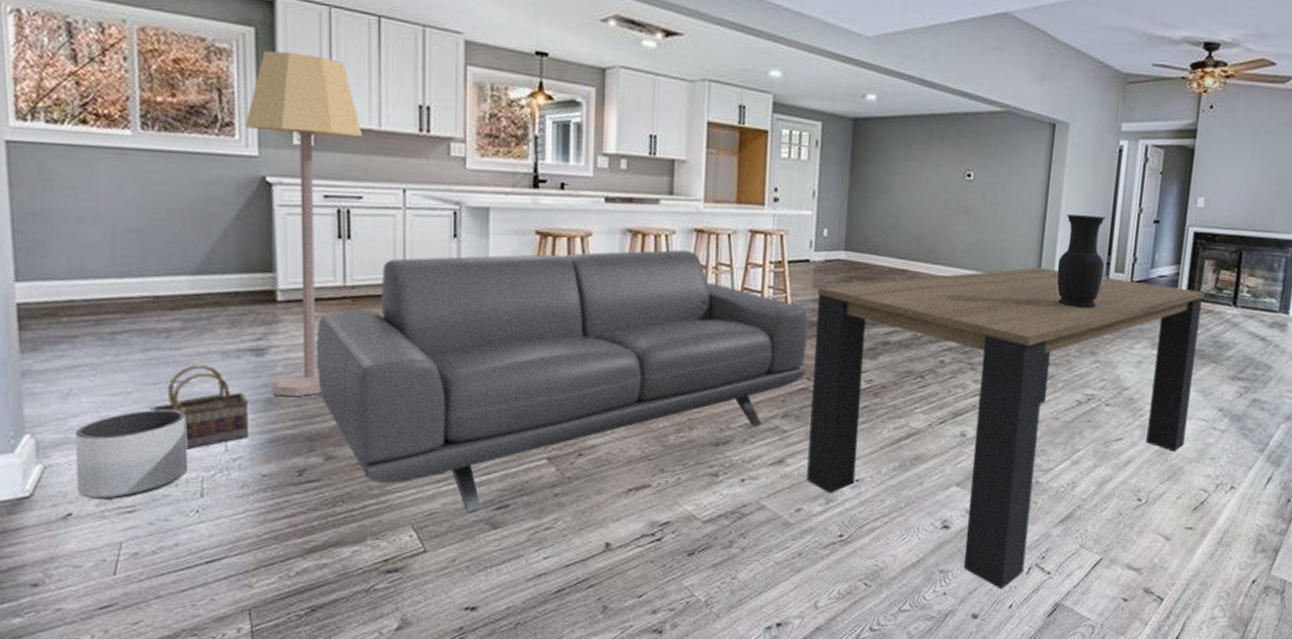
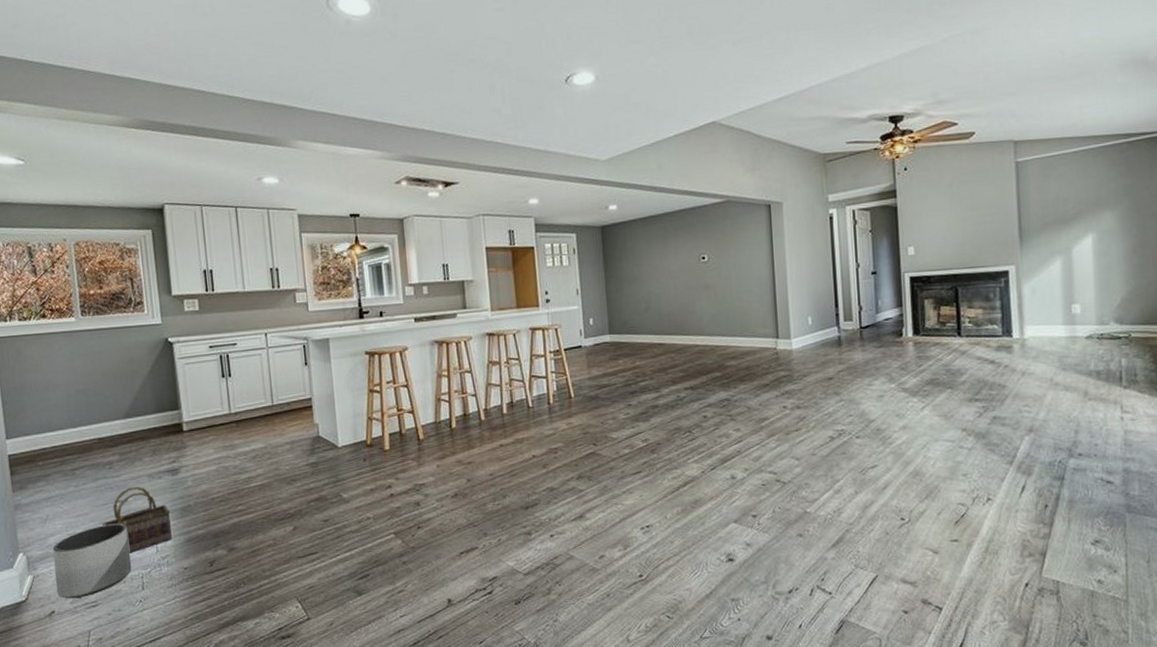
lamp: present [245,50,363,397] -> none [150,243,233,504]
sofa: present [316,249,808,512] -> none [213,351,592,583]
dining table: present [807,267,1206,590] -> none [591,325,935,612]
vase: present [1056,214,1106,309] -> none [792,275,835,357]

